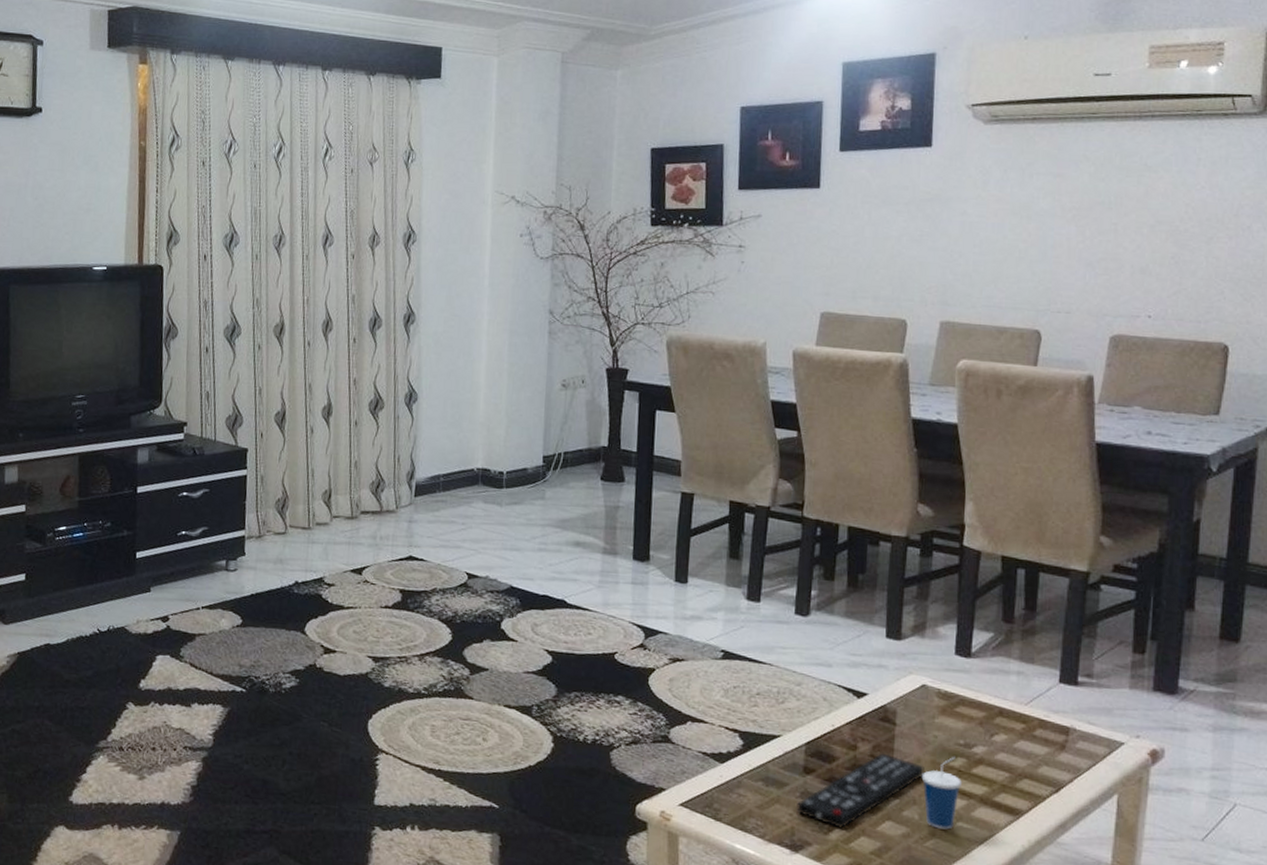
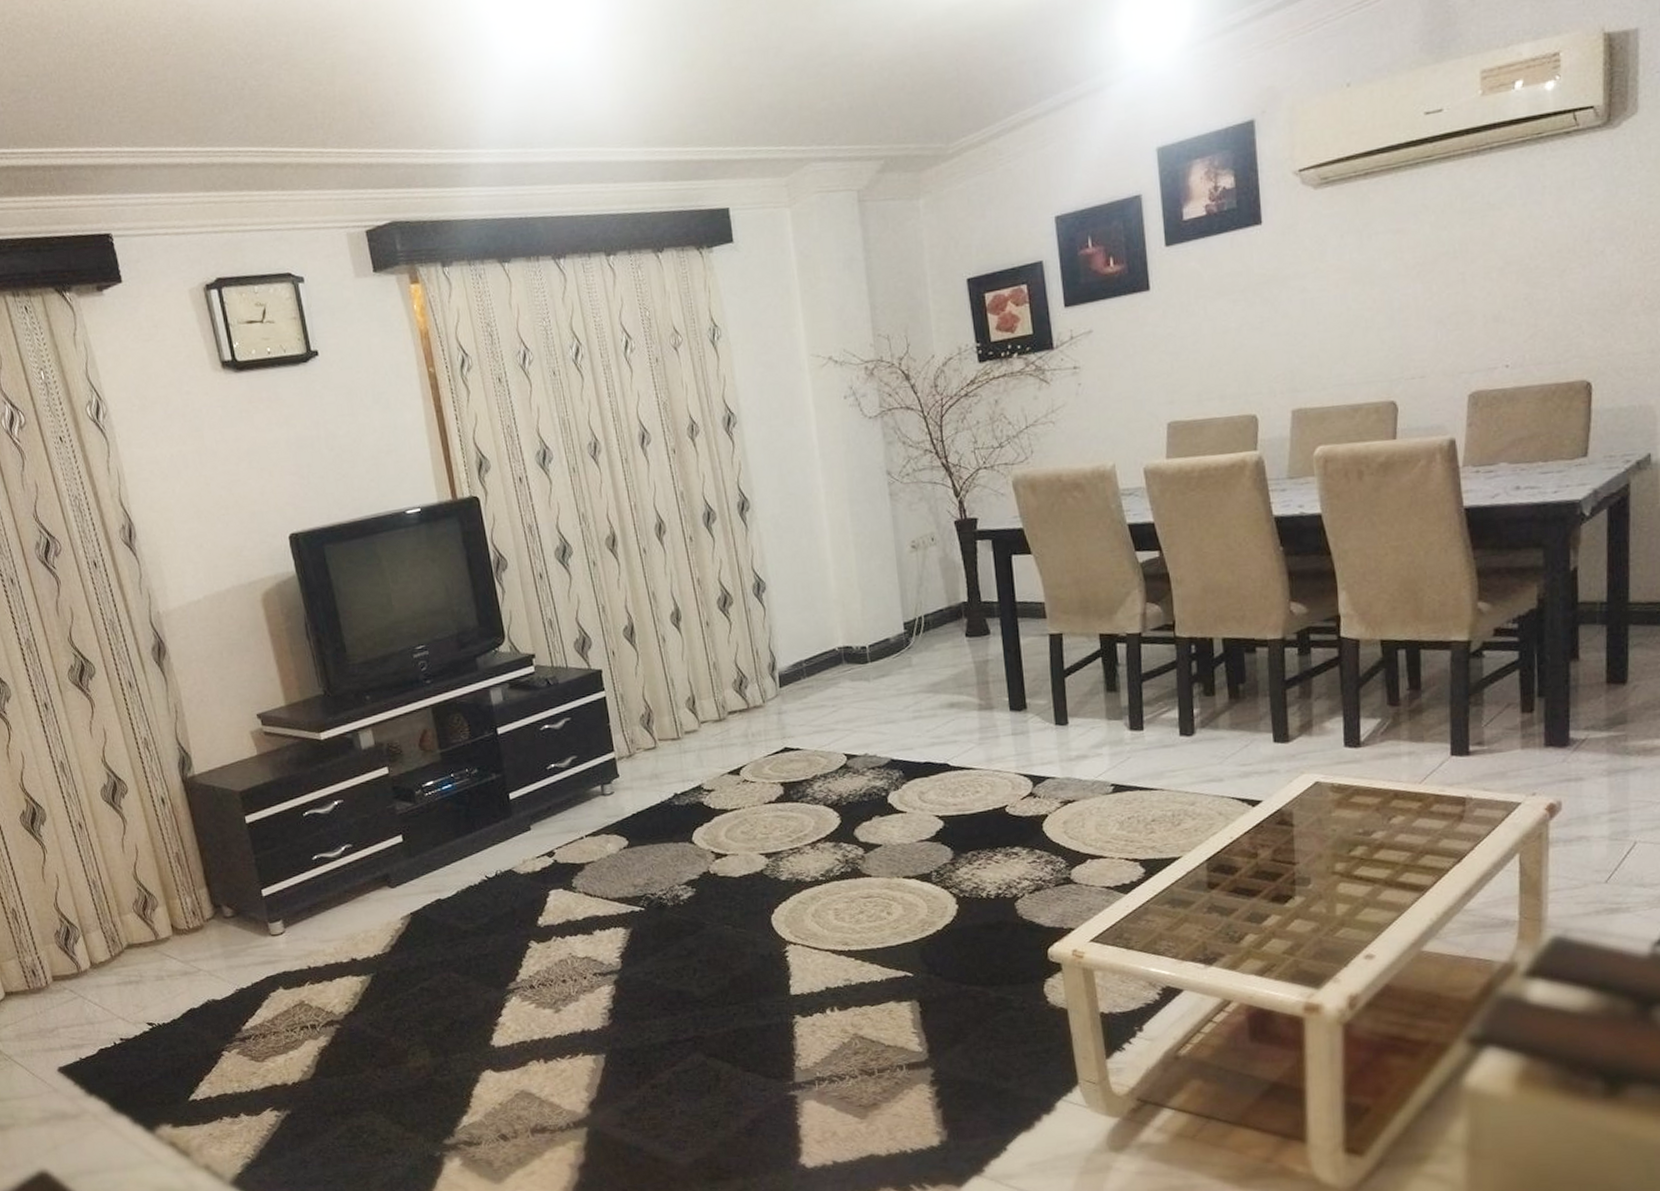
remote control: present [796,753,925,829] -> none [1205,855,1327,935]
cup: present [921,756,962,830] -> none [1324,845,1365,918]

